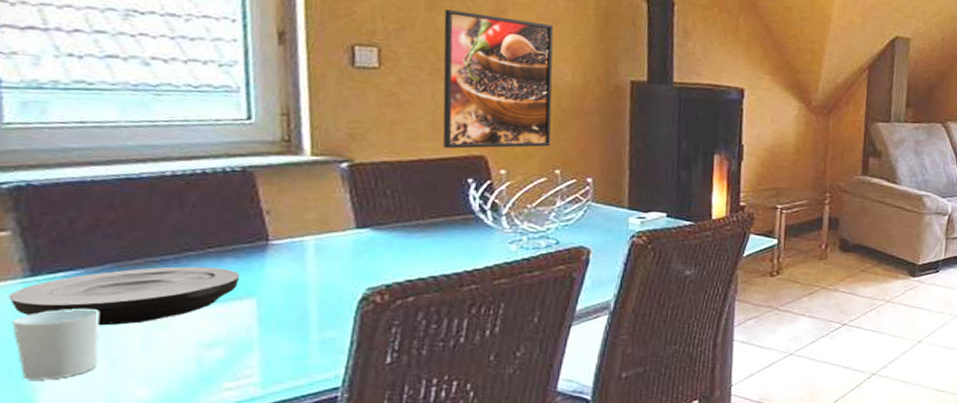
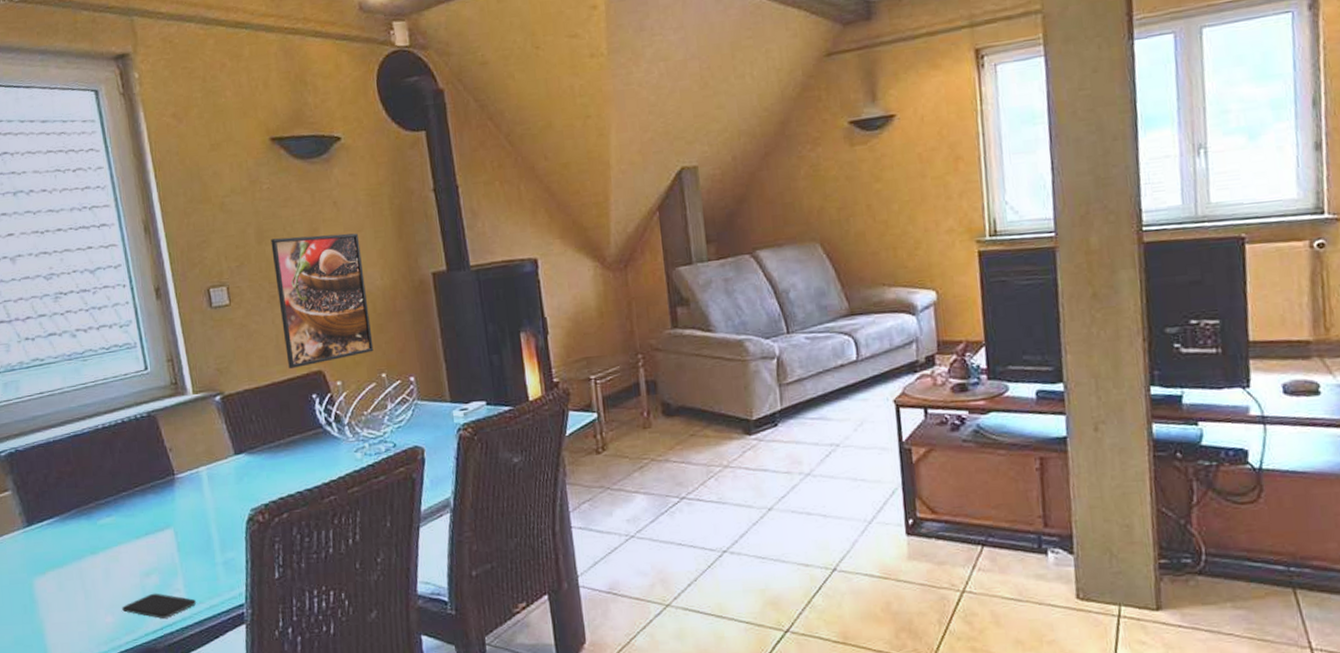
plate: present [8,266,241,326] -> none [16,504,160,564]
cup: present [12,308,101,380] -> none [21,549,78,614]
smartphone: none [164,367,275,396] -> present [122,593,197,619]

